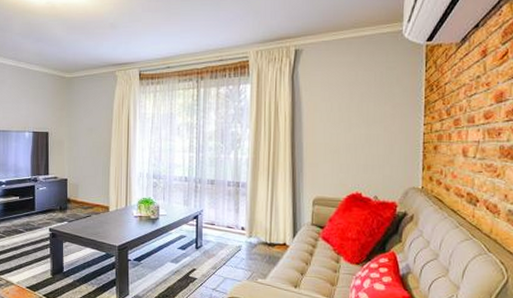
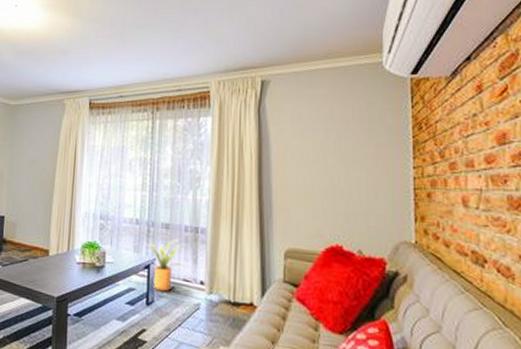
house plant: none [192,192,228,237] -> present [144,238,184,292]

